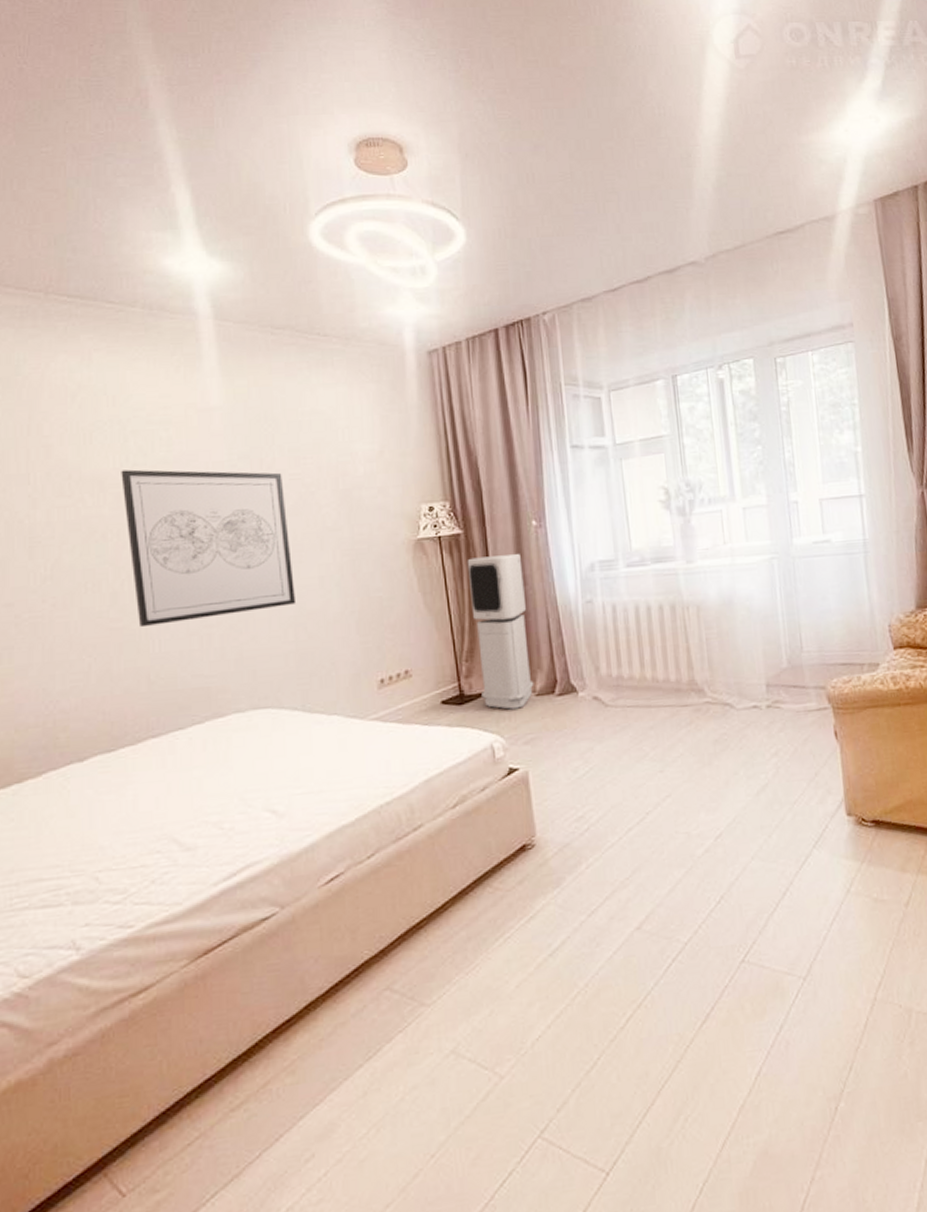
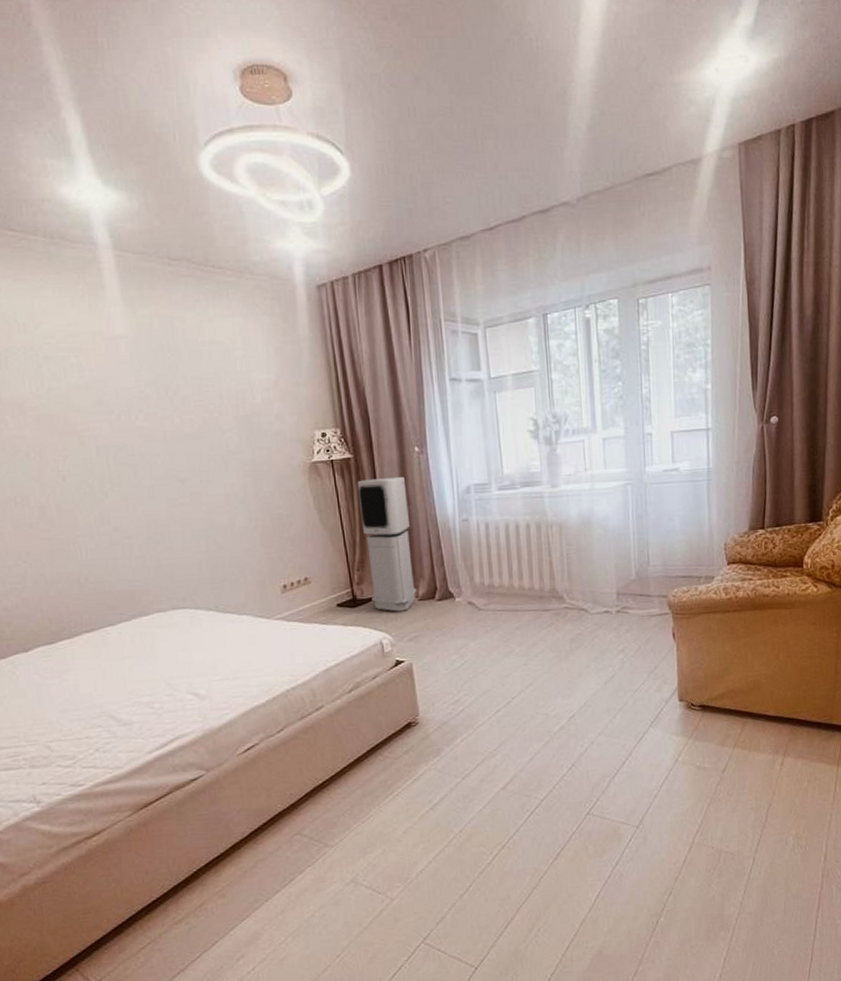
wall art: present [121,469,297,628] -> none [37,394,206,538]

